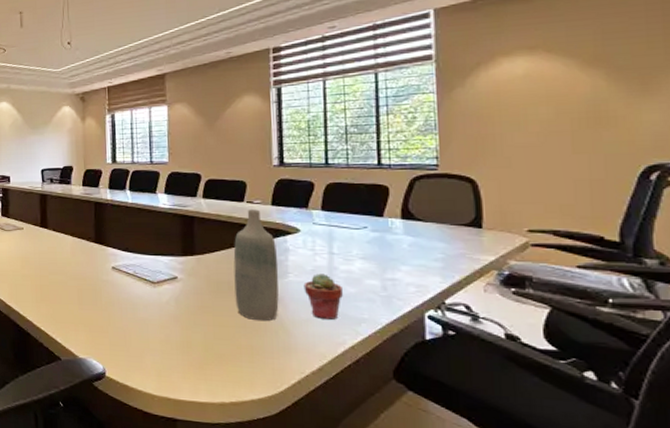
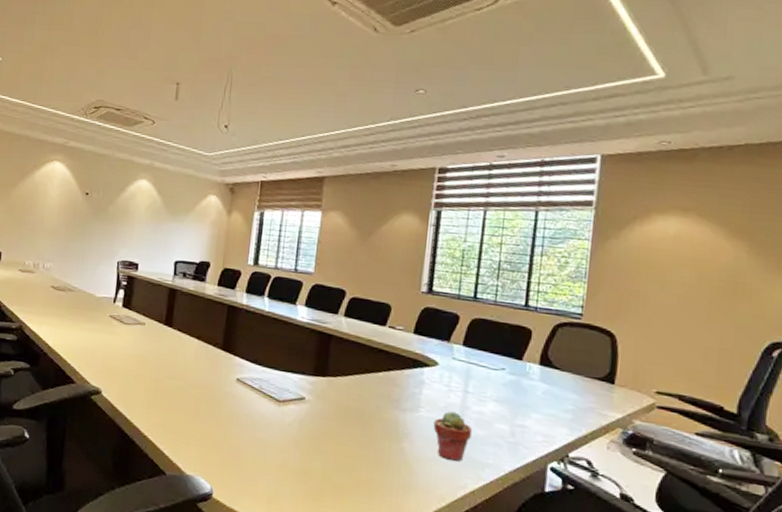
bottle: present [233,209,279,321] -> none [361,335,412,456]

